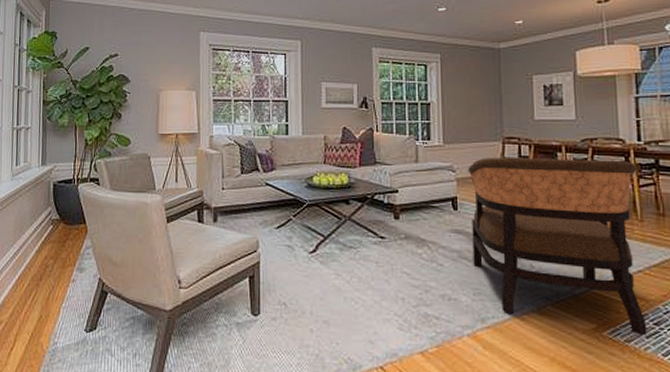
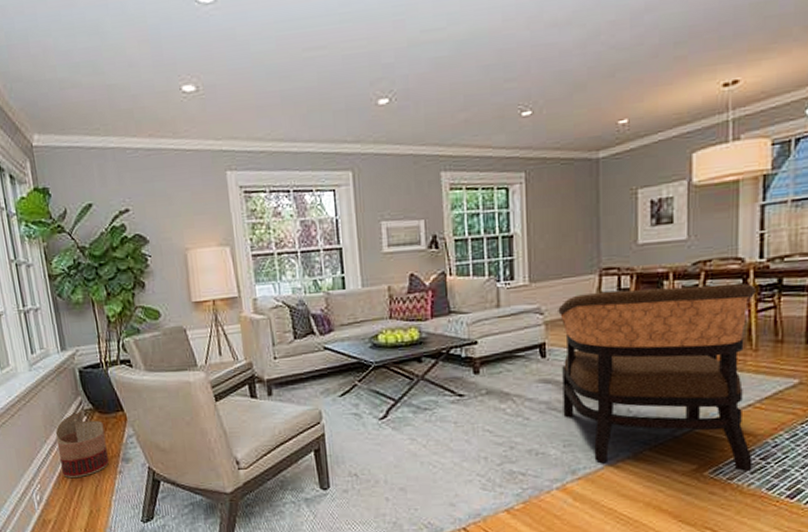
basket: none [22,219,66,282] -> present [55,409,109,478]

